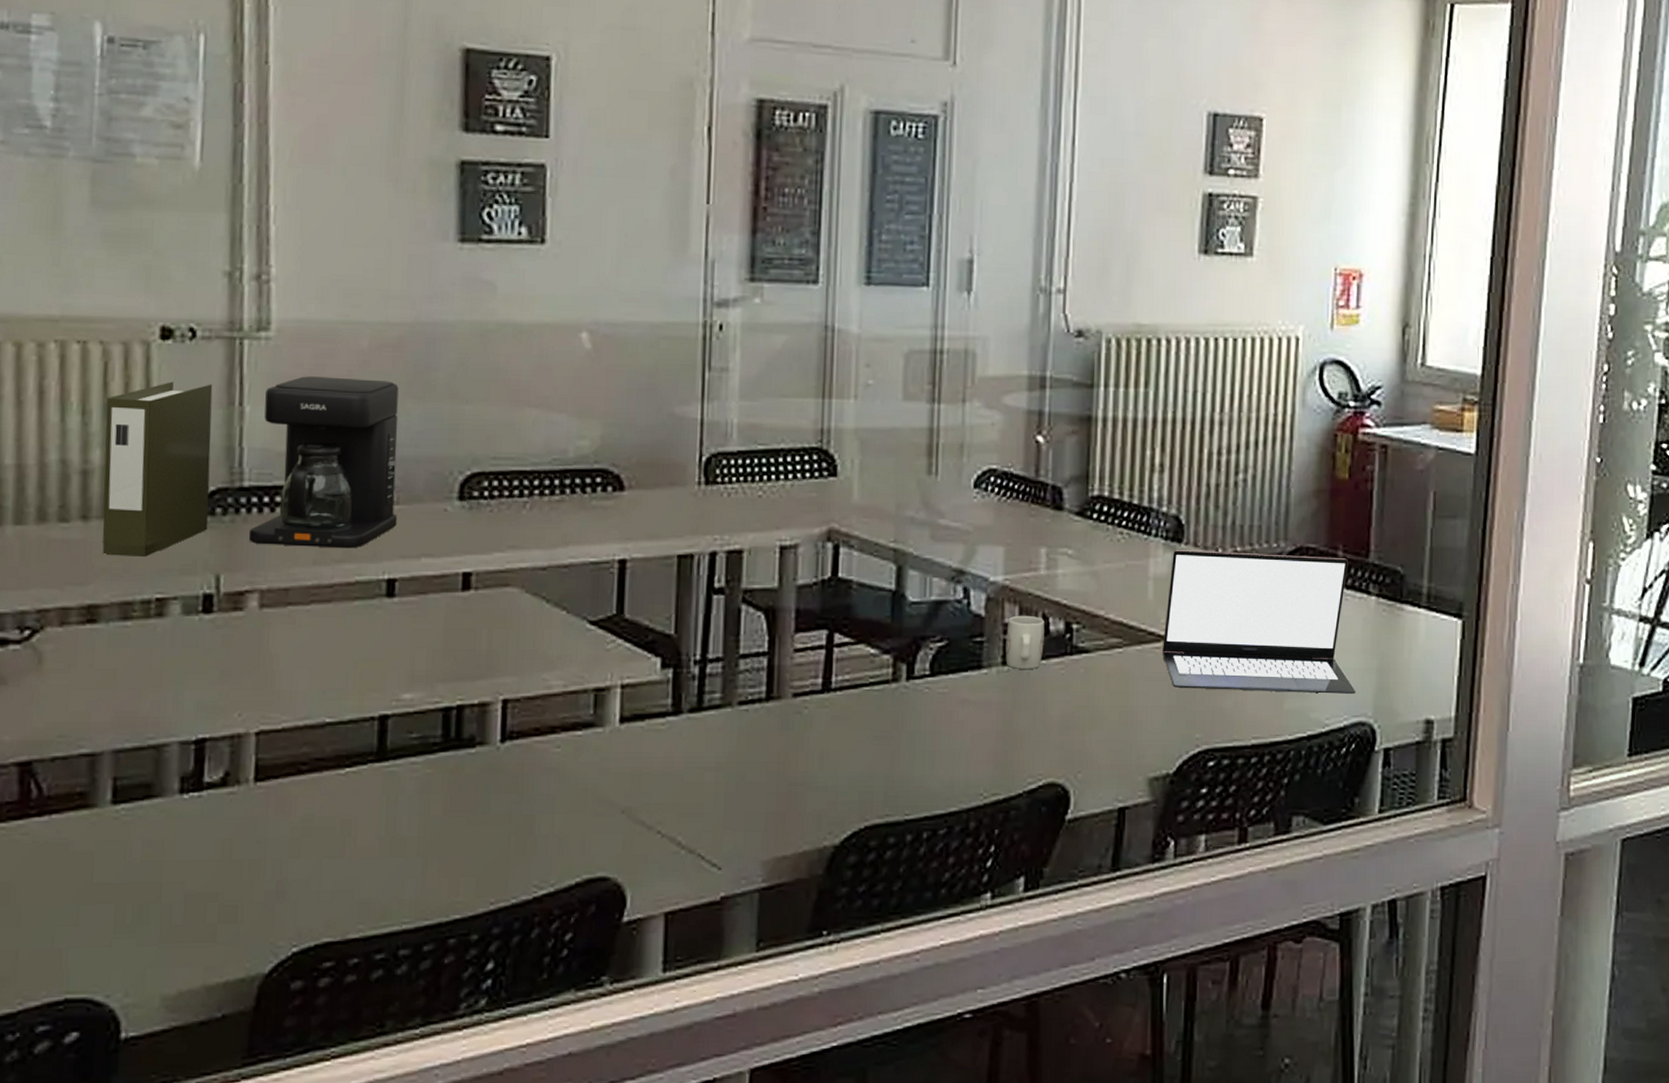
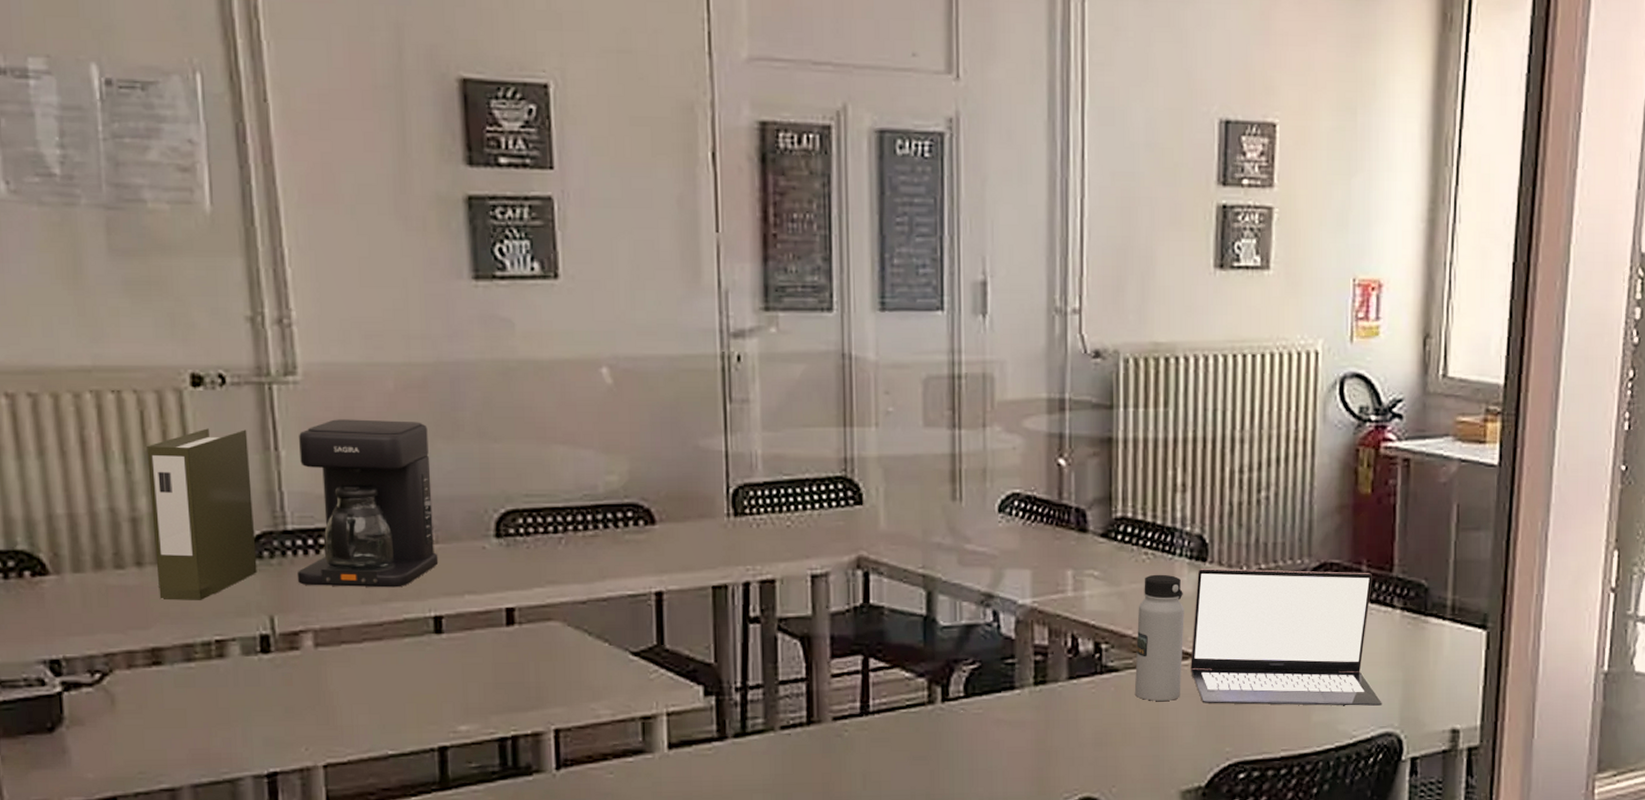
mug: present [1005,615,1045,669] -> none [1037,636,1074,689]
water bottle: none [1104,554,1158,684] -> present [1134,574,1184,701]

